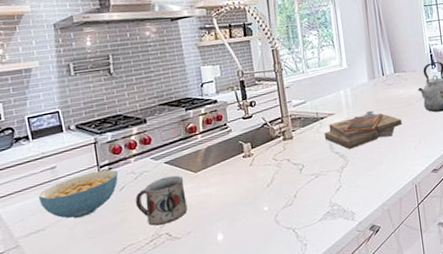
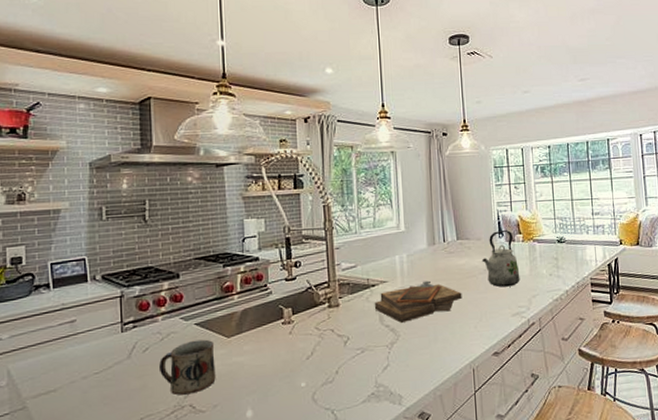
cereal bowl: present [38,169,119,219] -> none [53,327,144,380]

